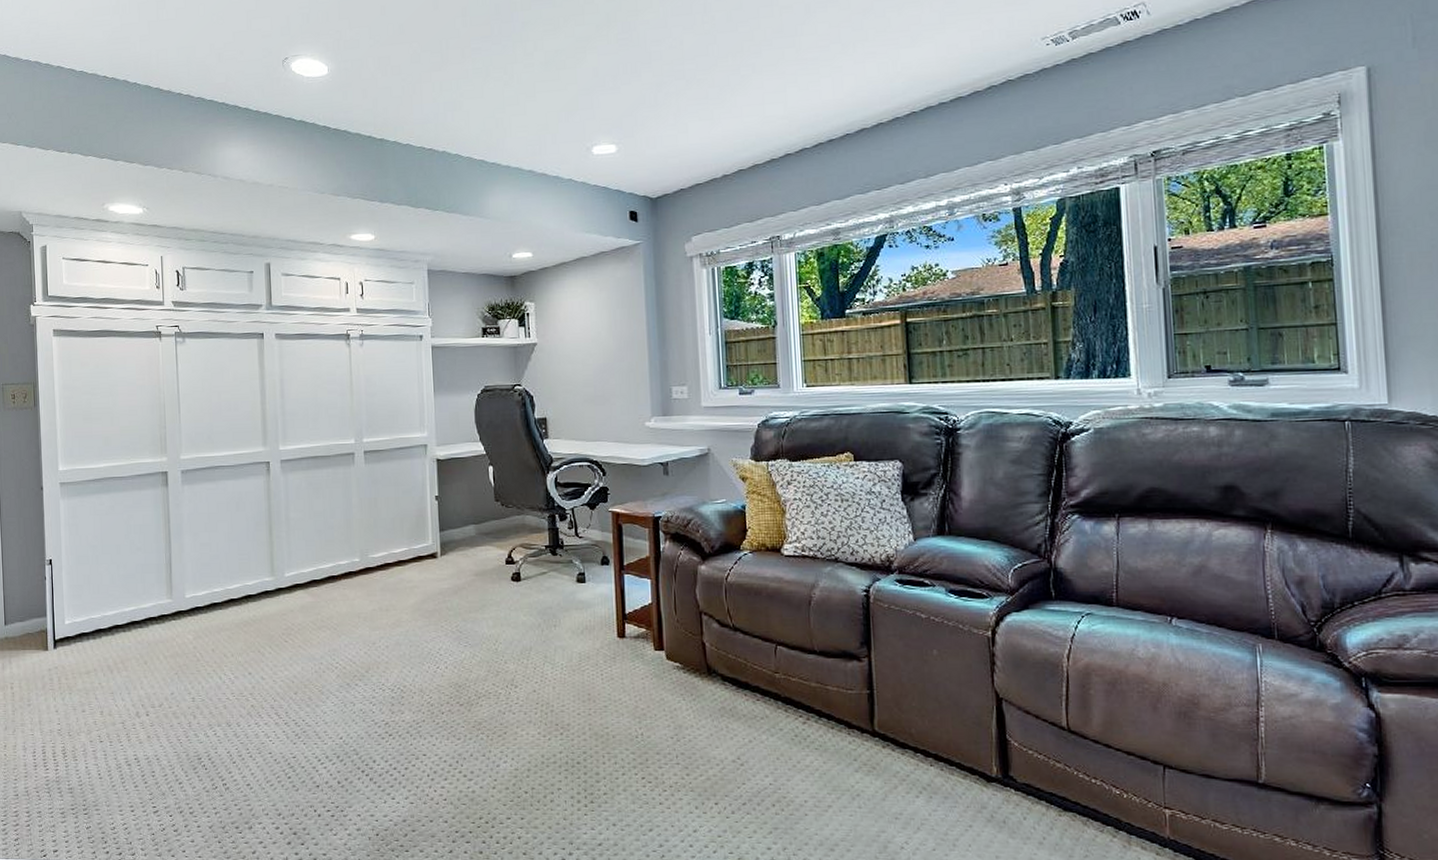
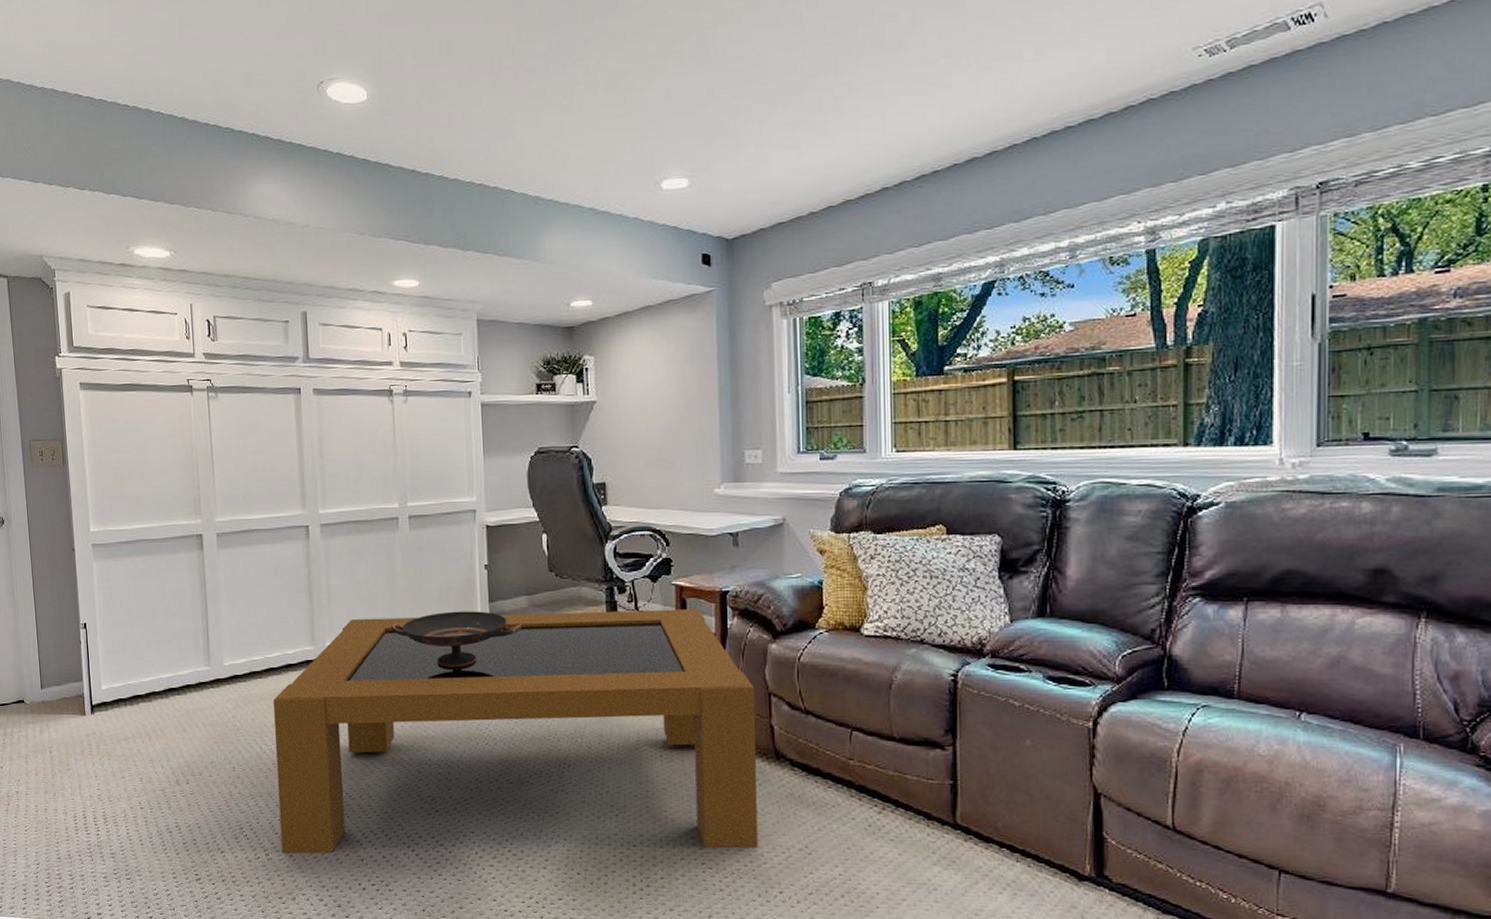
coffee table: none [233,534,694,783] -> present [273,609,758,854]
decorative bowl: none [346,540,471,595] -> present [390,611,523,668]

